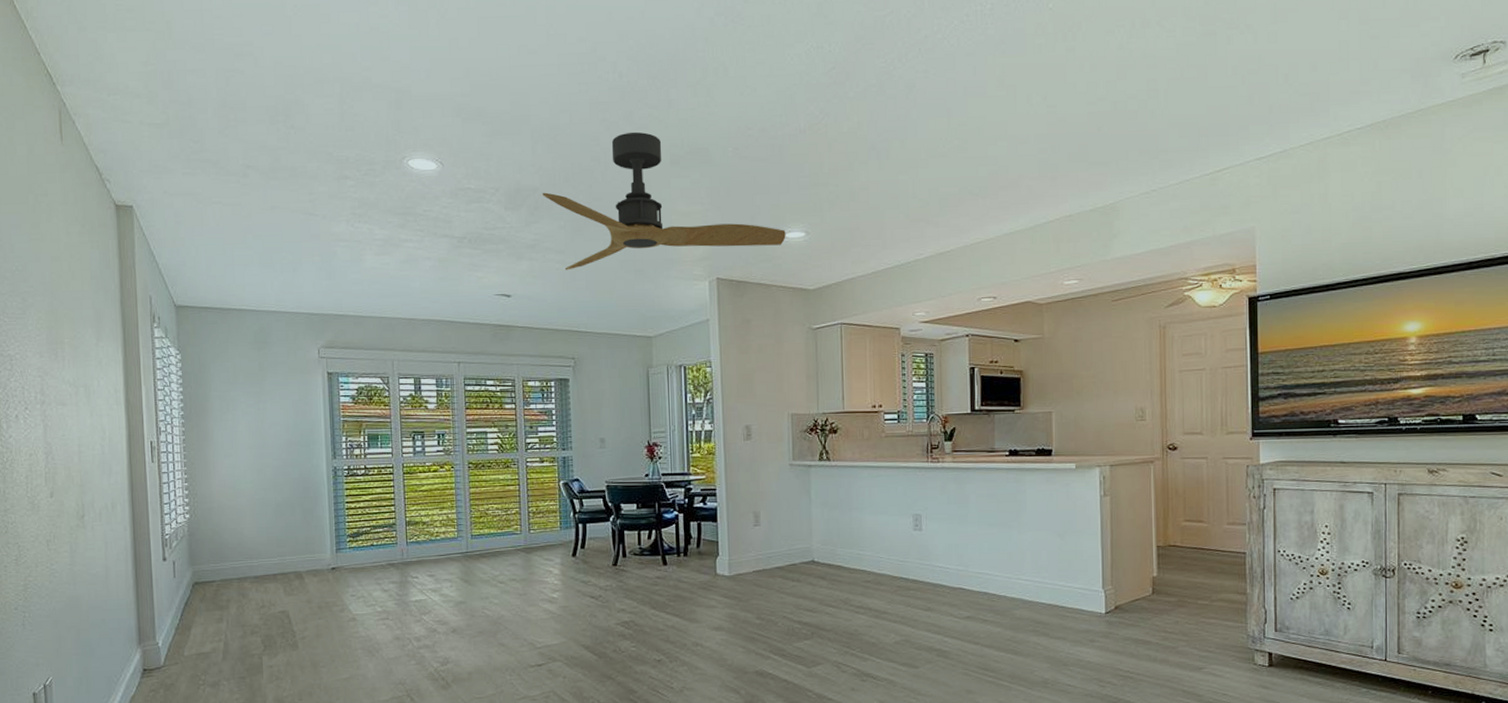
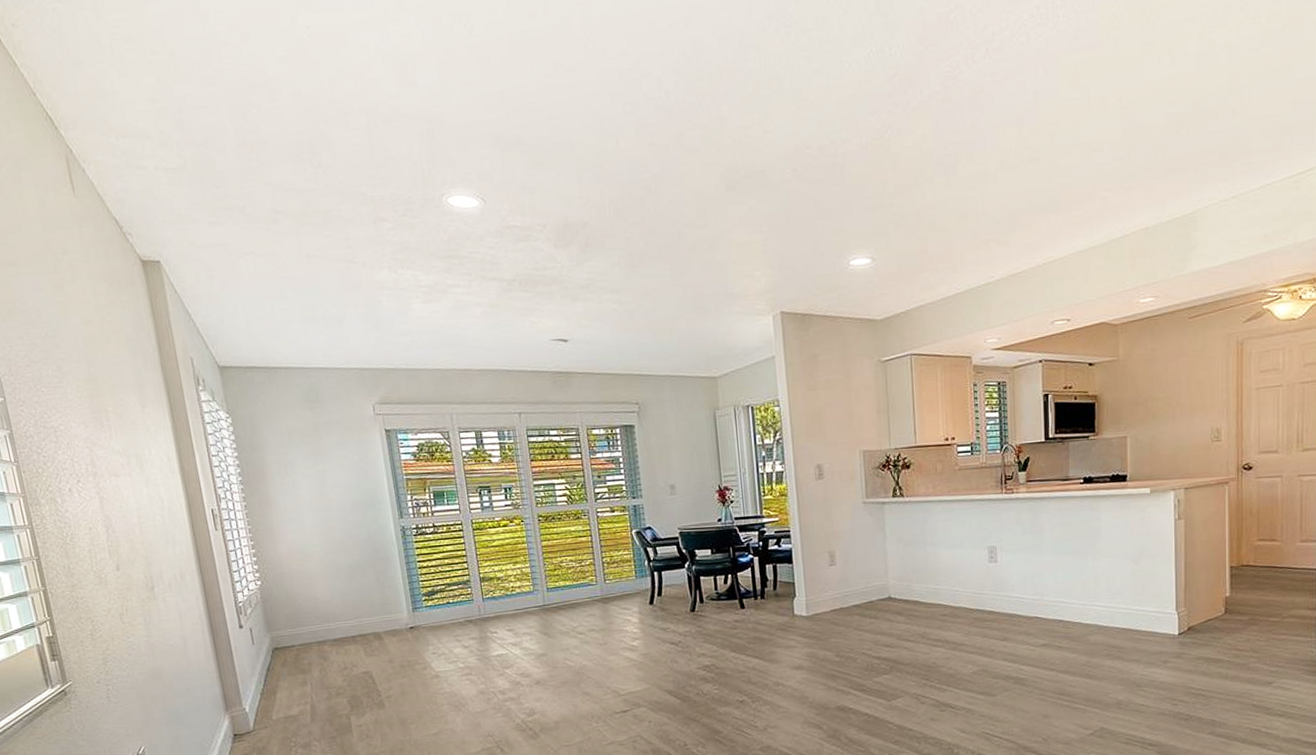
ceiling fan: present [542,131,786,271] -> none [592,155,851,311]

